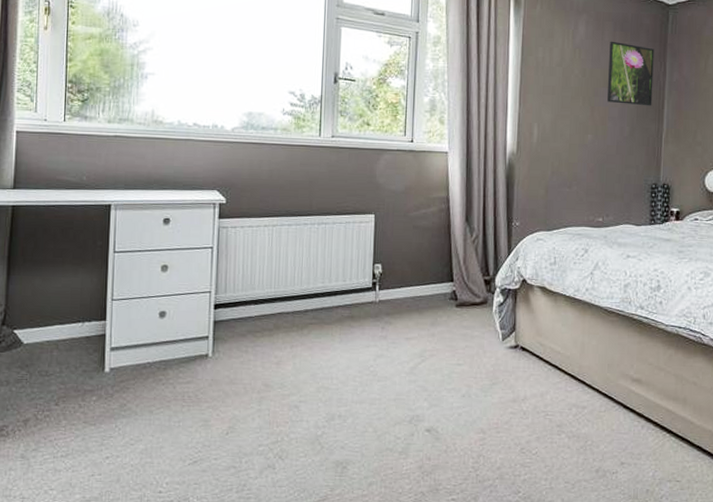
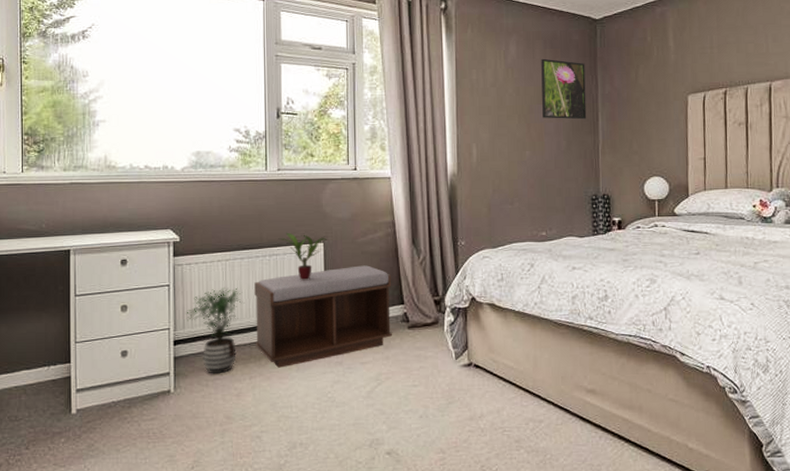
potted plant: none [228,253,290,341] -> present [186,287,245,374]
bench: none [298,240,442,338] -> present [254,265,392,368]
potted plant: none [328,201,379,252] -> present [278,232,327,281]

